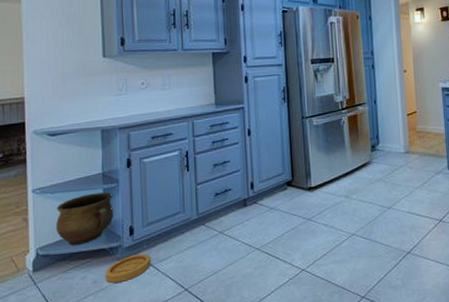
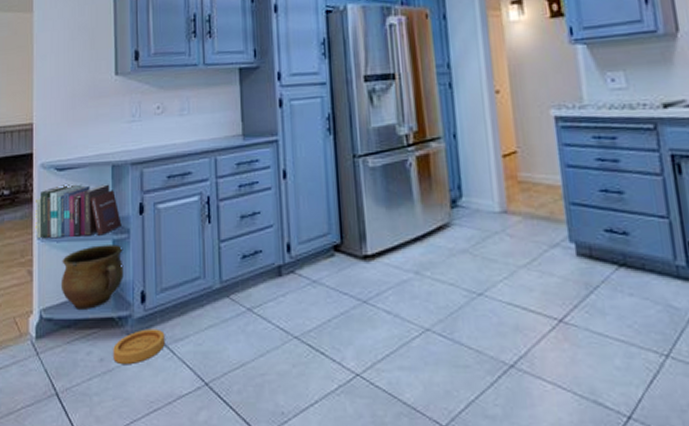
books: none [30,145,111,192] -> present [37,184,122,239]

